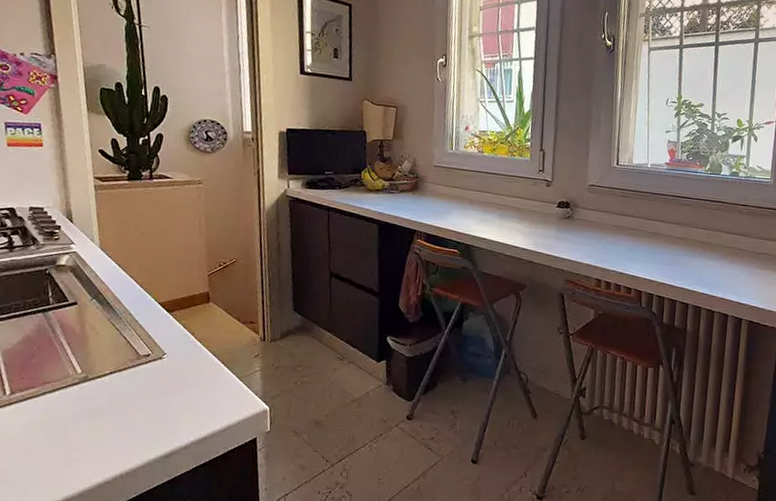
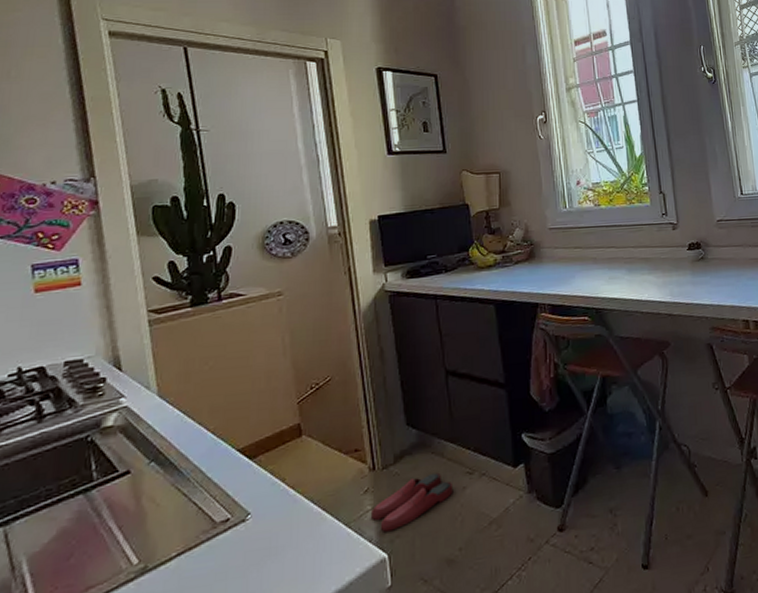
slippers: none [258,352,326,391] -> present [370,472,454,532]

